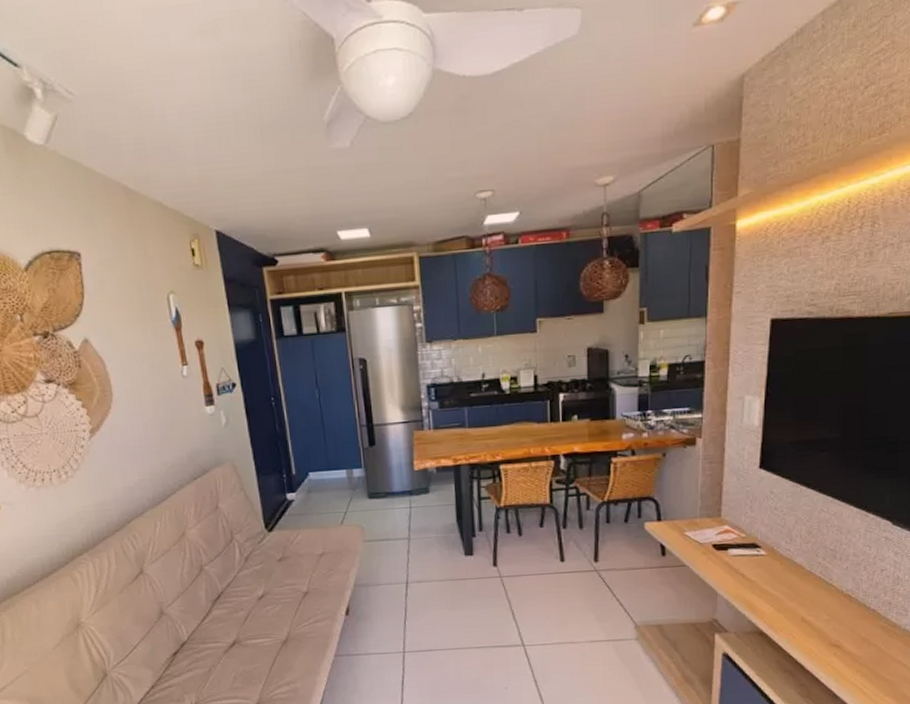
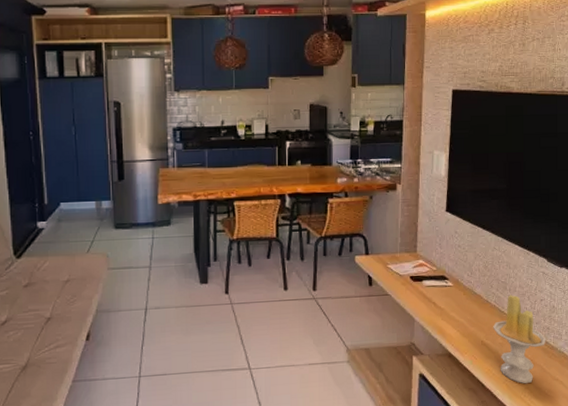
candle: none [817,564,887,666] -> present [493,294,546,384]

